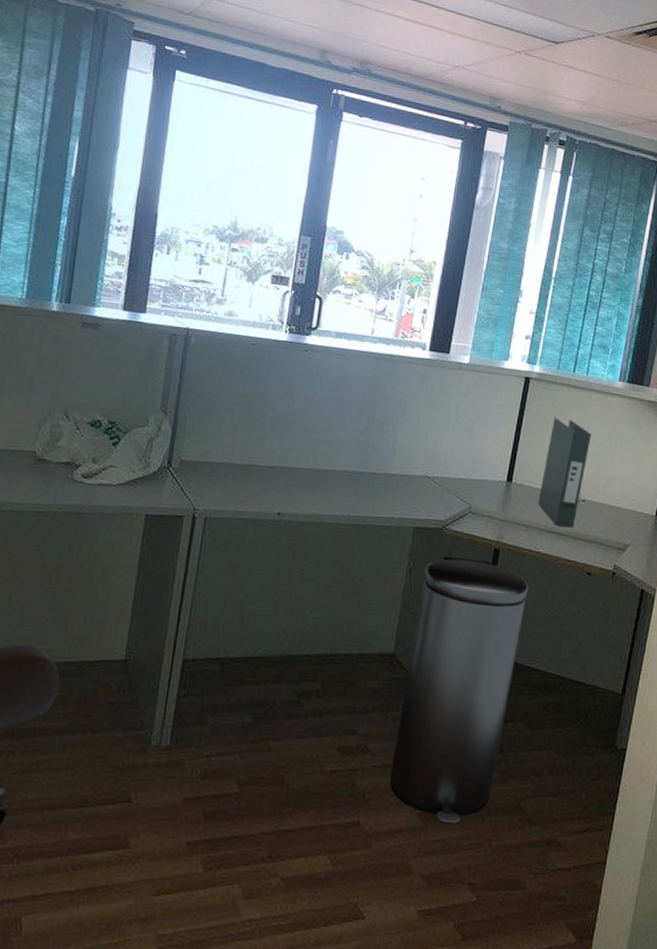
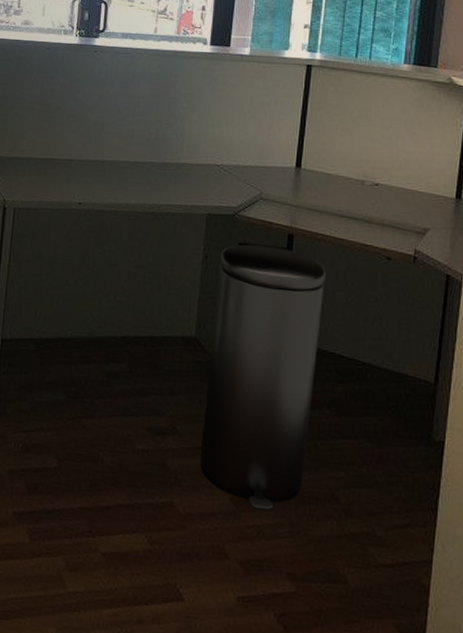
binder: present [538,416,591,527] -> none [329,102,379,212]

